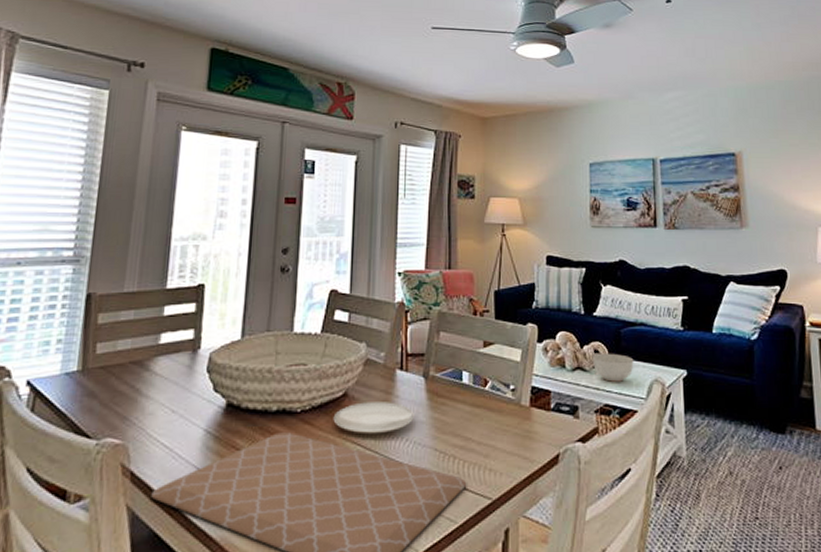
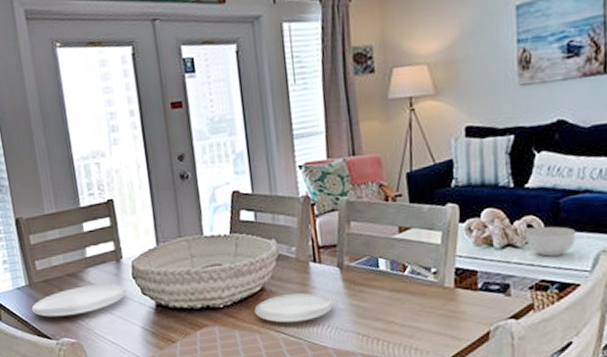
plate: none [76,376,196,411] -> present [31,284,127,318]

